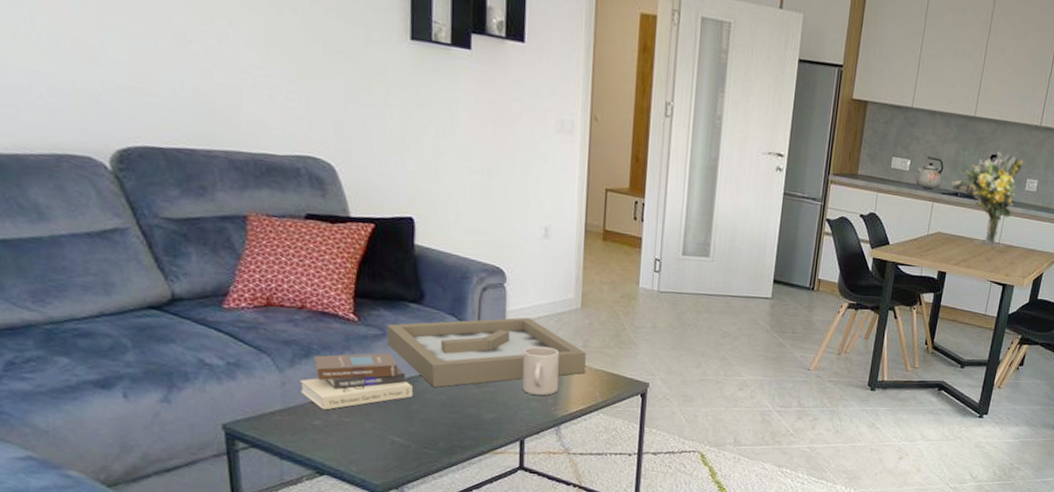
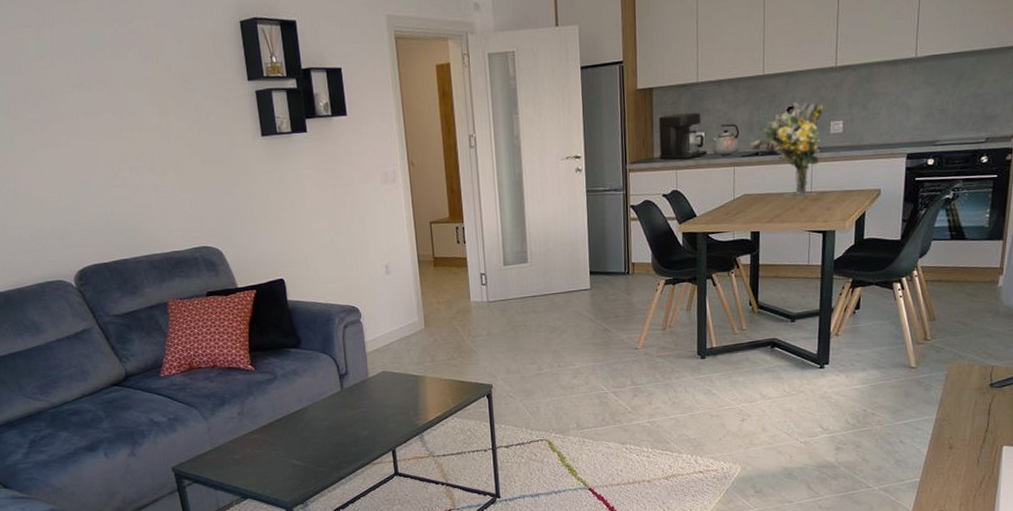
books: present [299,352,414,410] -> none [220,392,304,446]
decorative tray: present [387,317,587,388] -> none [277,344,437,416]
cup: present [522,346,560,396] -> none [383,366,417,410]
coffee maker: none [862,133,911,185] -> present [658,112,708,160]

